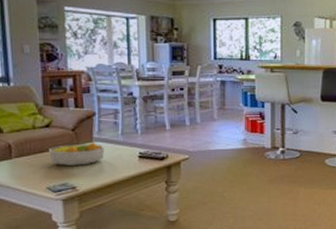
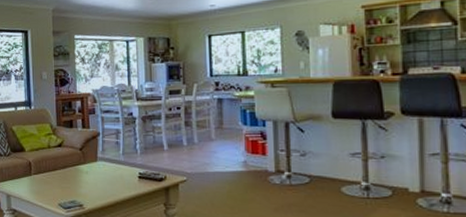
fruit bowl: present [49,141,105,166] -> none [61,161,108,184]

